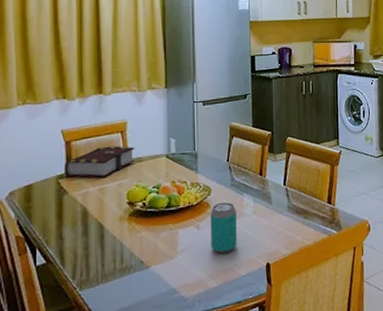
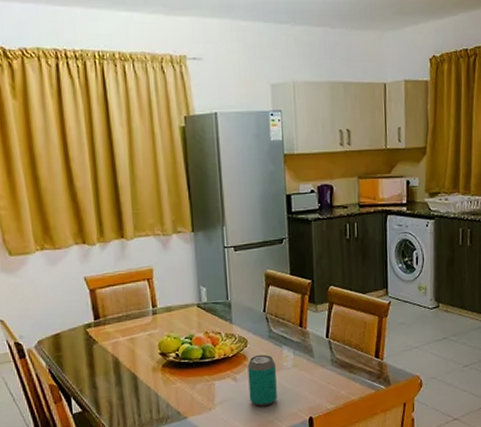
book: present [63,145,135,179] -> none [90,294,165,328]

